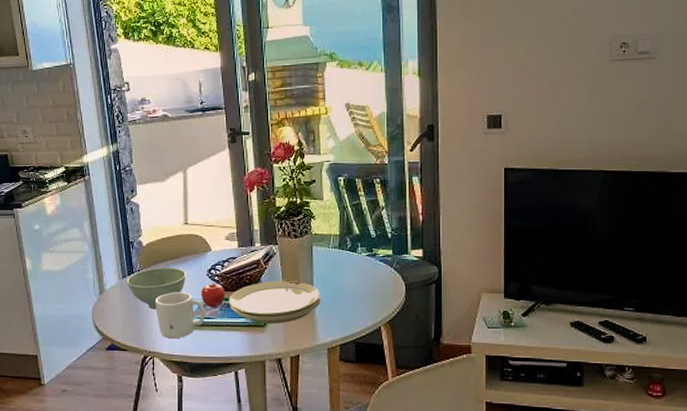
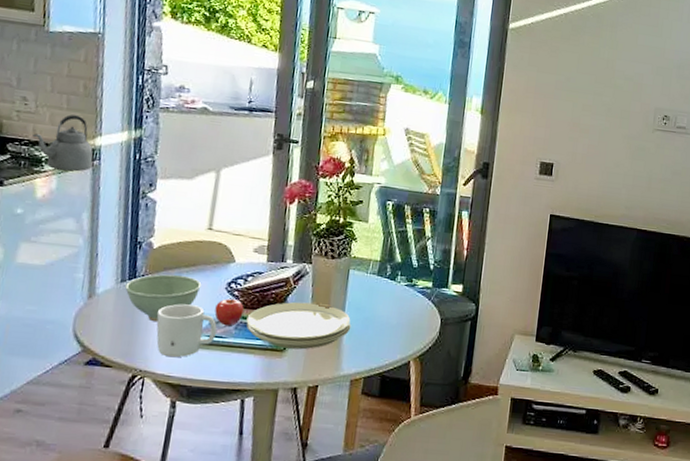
kettle: none [36,139,84,189] -> present [33,115,93,172]

